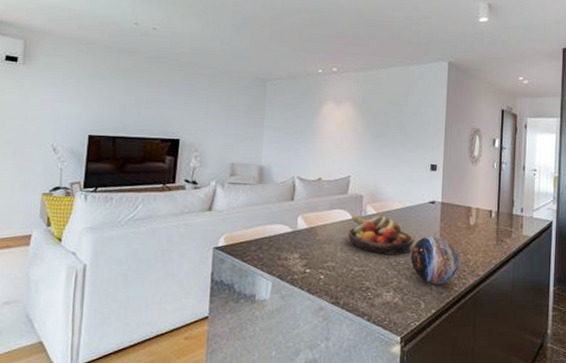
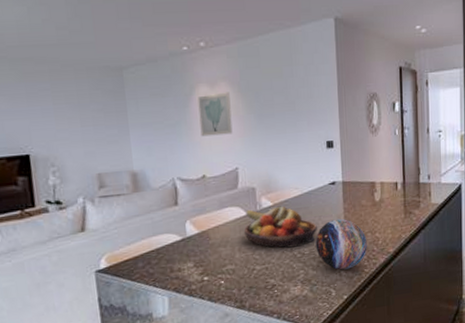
wall art: none [323,110,352,146] -> present [197,92,233,137]

